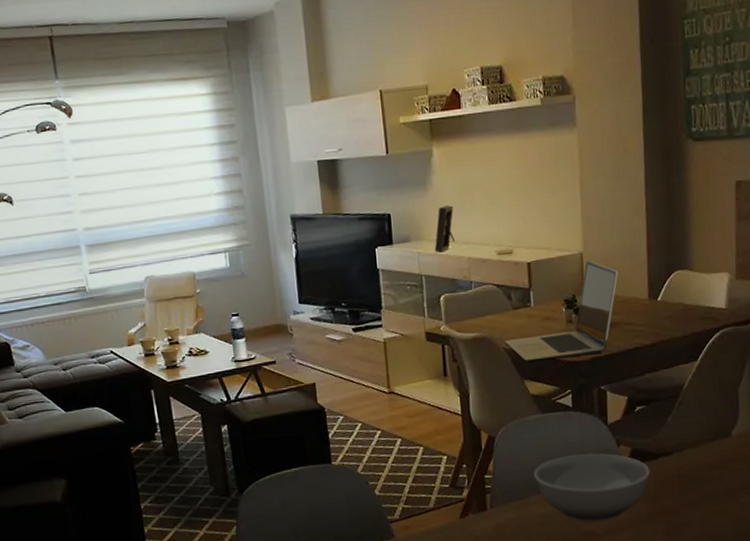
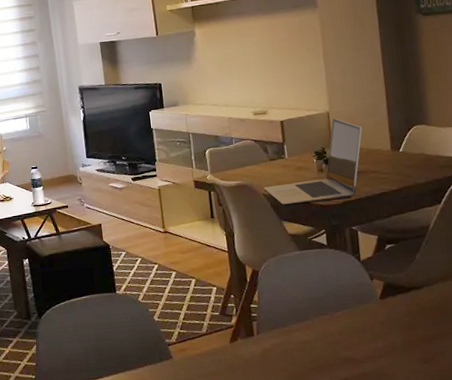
picture frame: present [434,205,456,253] -> none [199,75,217,114]
bowl: present [534,452,650,522] -> none [295,285,403,348]

